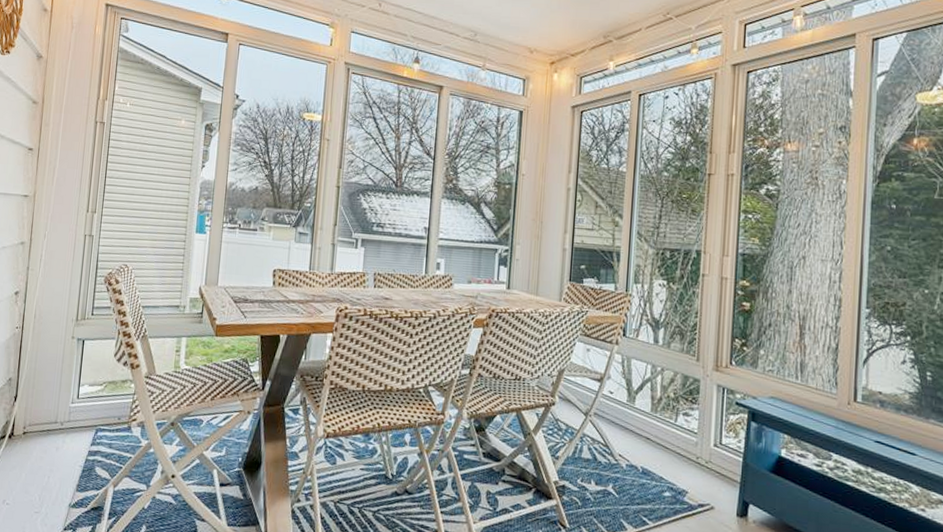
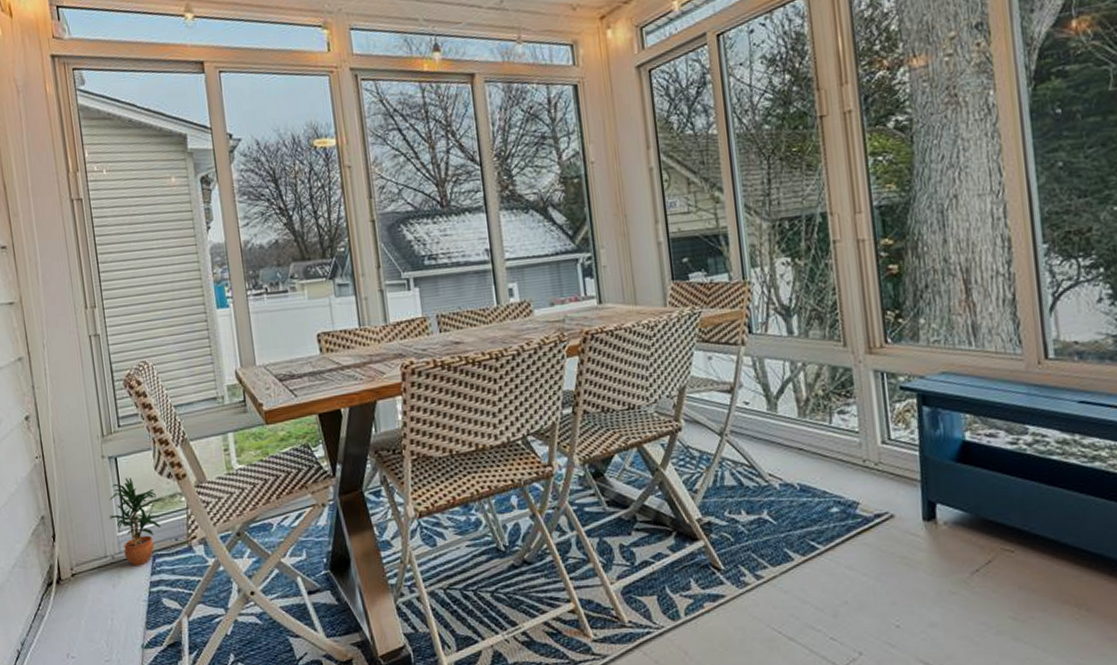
potted plant: none [66,359,116,435] -> present [109,478,164,565]

